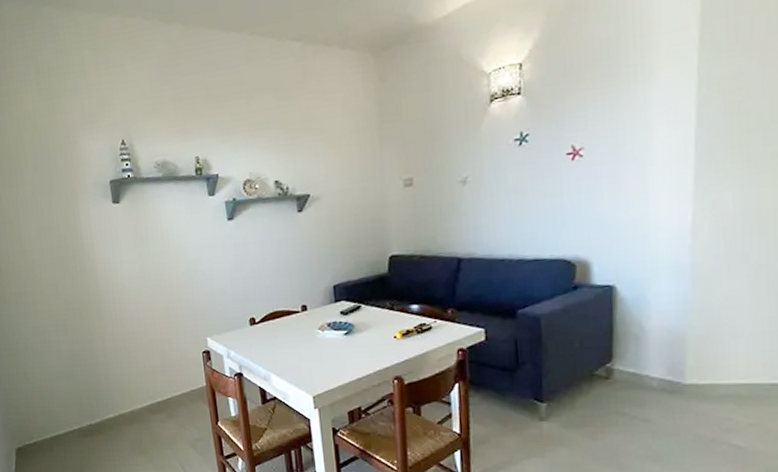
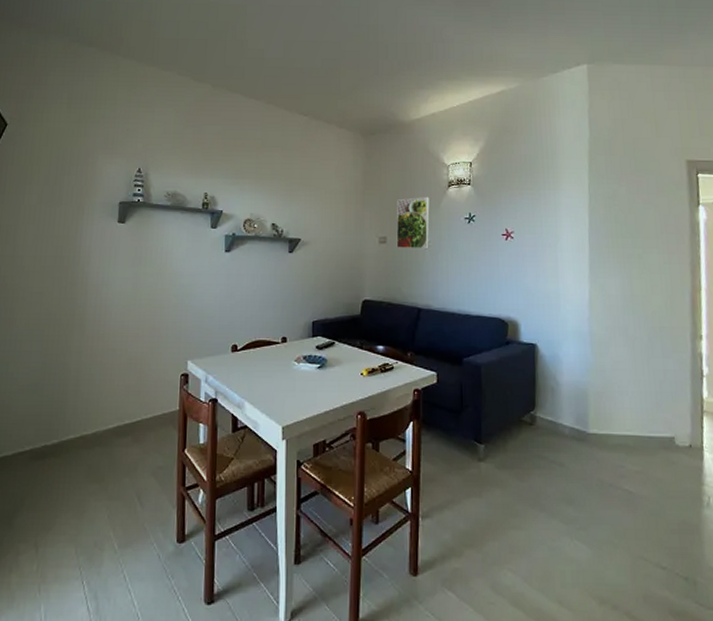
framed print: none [423,120,468,190] -> present [396,197,430,250]

